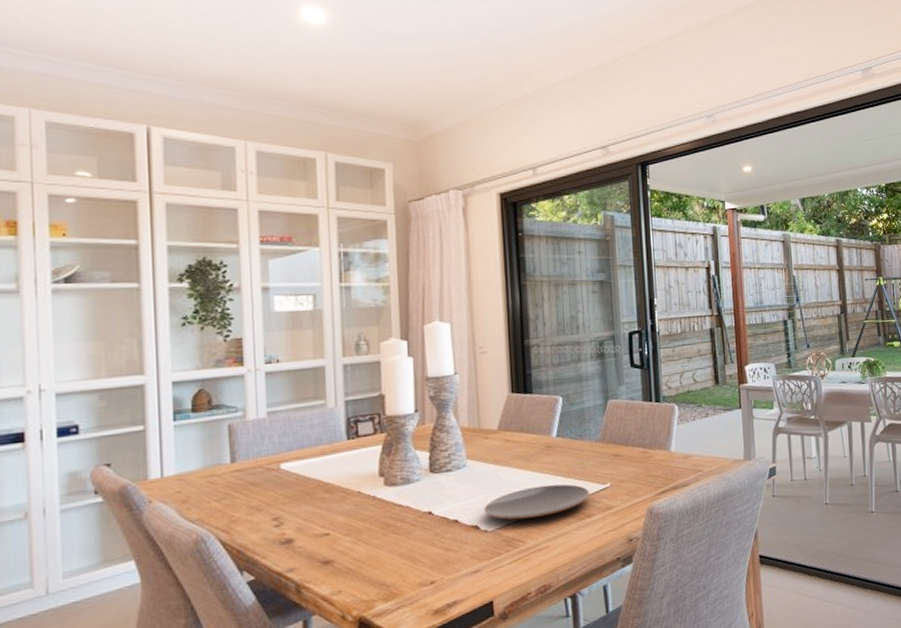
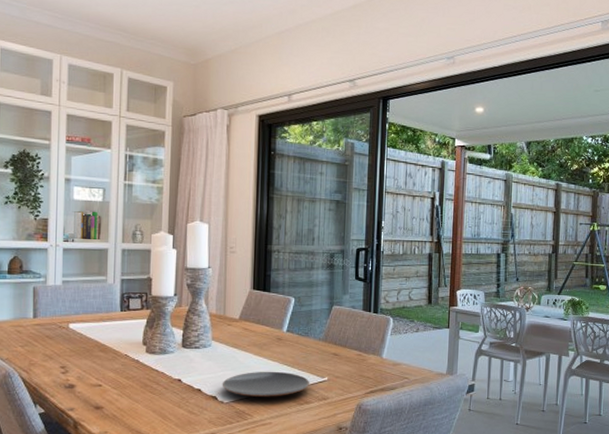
books: none [271,324,314,360] -> present [68,211,101,240]

